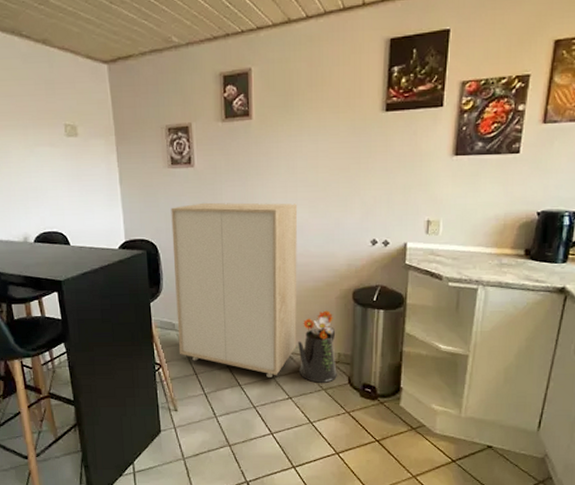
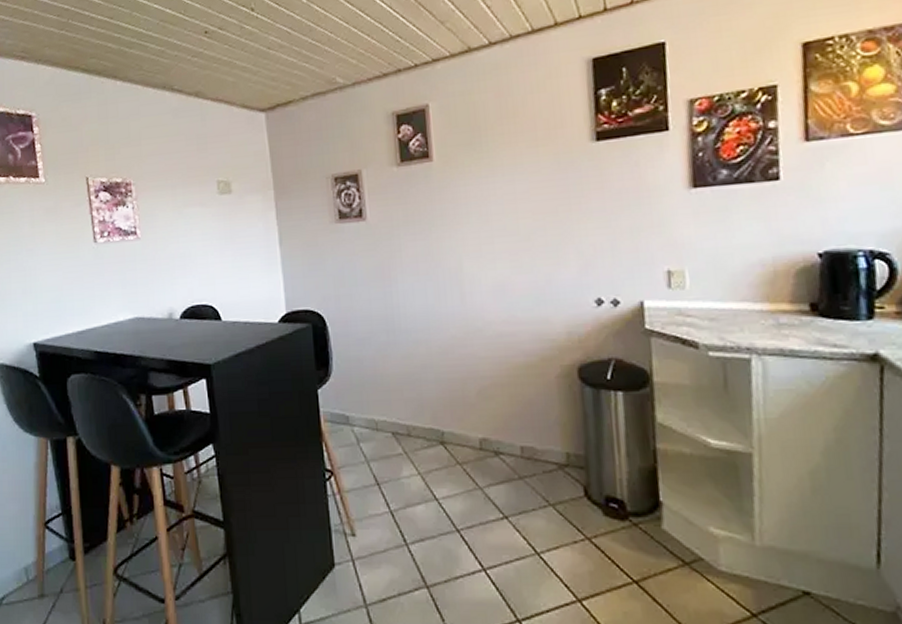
storage cabinet: present [171,202,298,378] -> none [340,257,509,488]
watering can: present [298,310,337,383] -> none [510,394,568,495]

